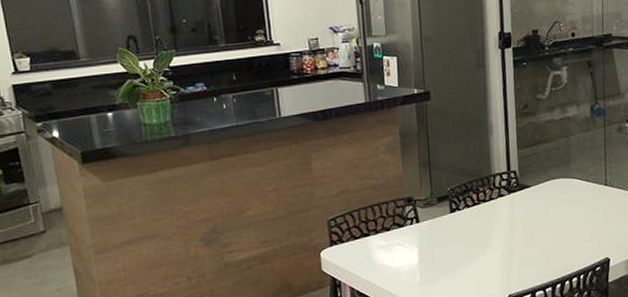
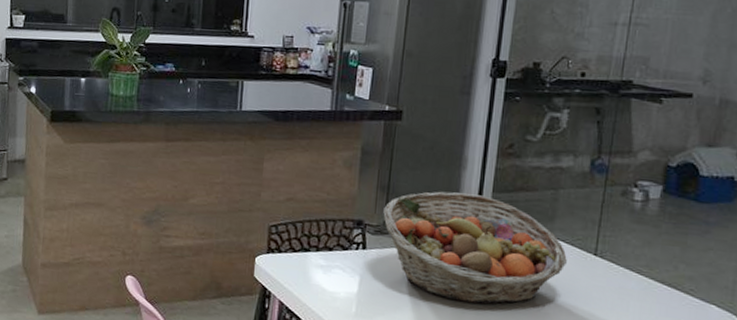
fruit basket: none [428,153,585,250] -> present [383,191,567,304]

